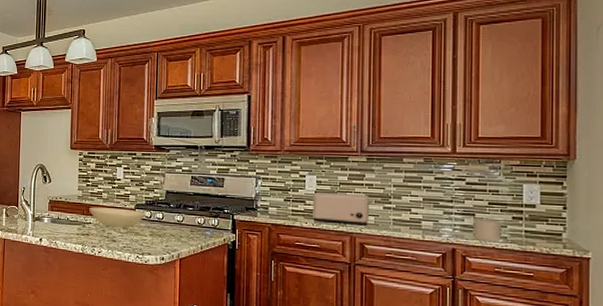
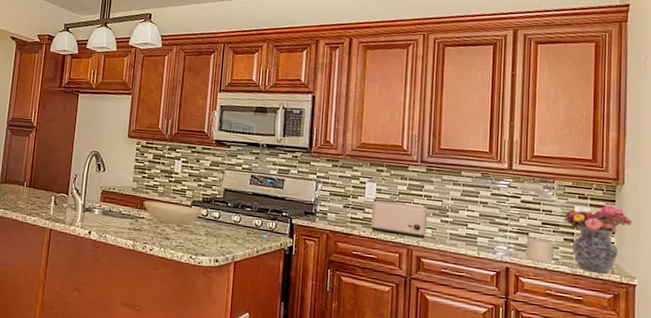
flower arrangement: none [513,180,585,250] -> present [565,204,632,275]

